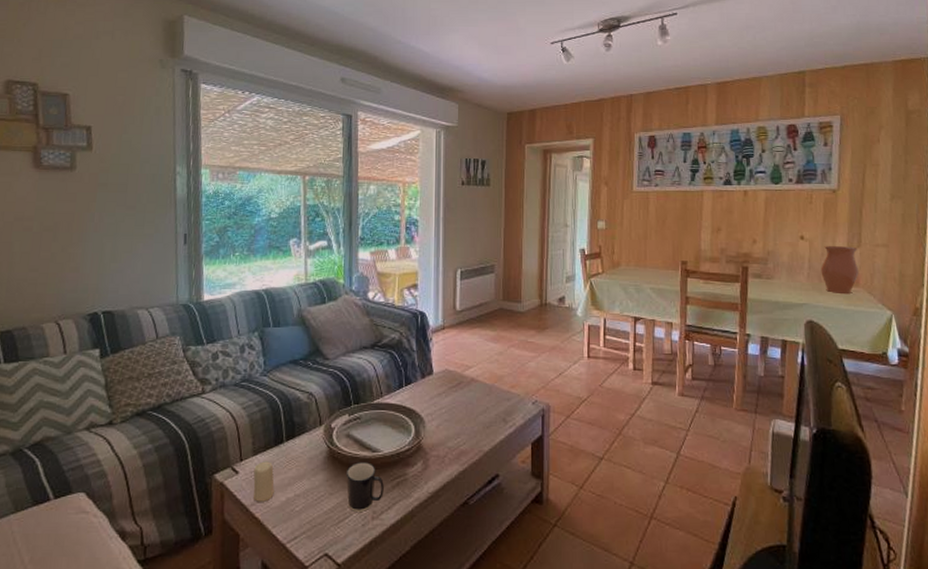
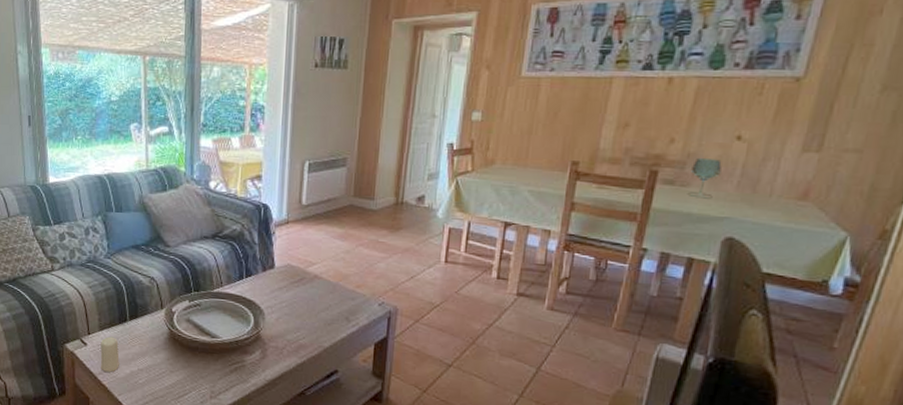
mug: present [345,462,384,513] -> none [185,346,222,391]
wine glass: none [771,254,794,289] -> present [688,157,722,199]
vase: present [821,246,859,293] -> none [756,149,817,208]

